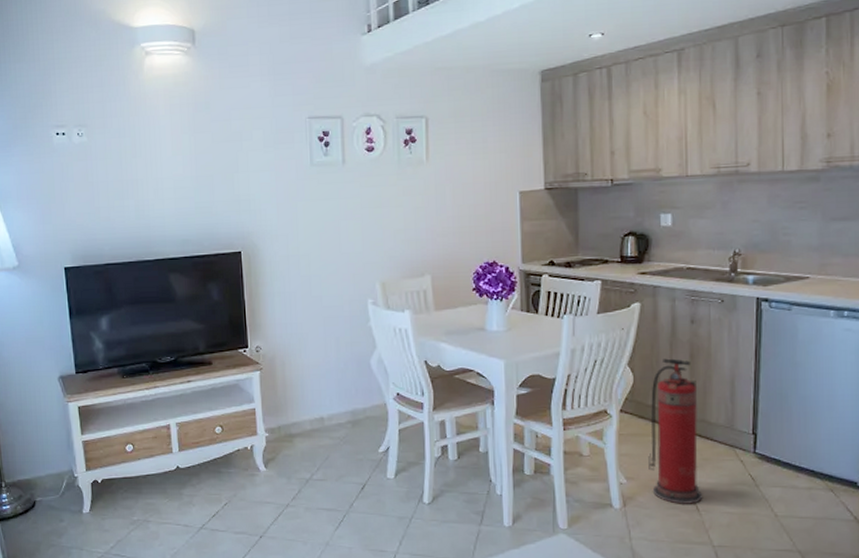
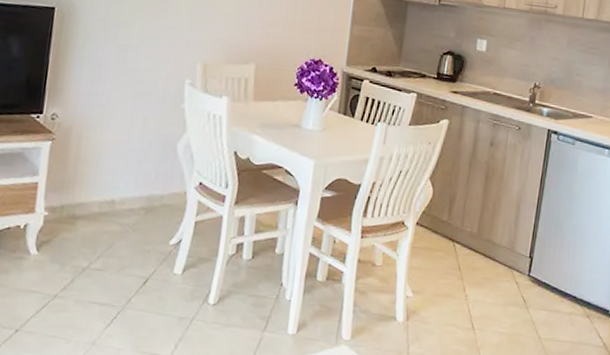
fire extinguisher: present [648,358,703,504] -> none [434,176,488,322]

